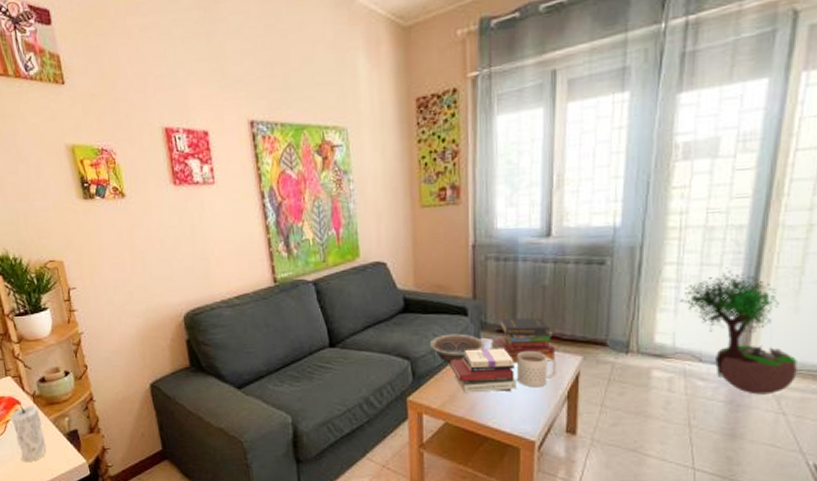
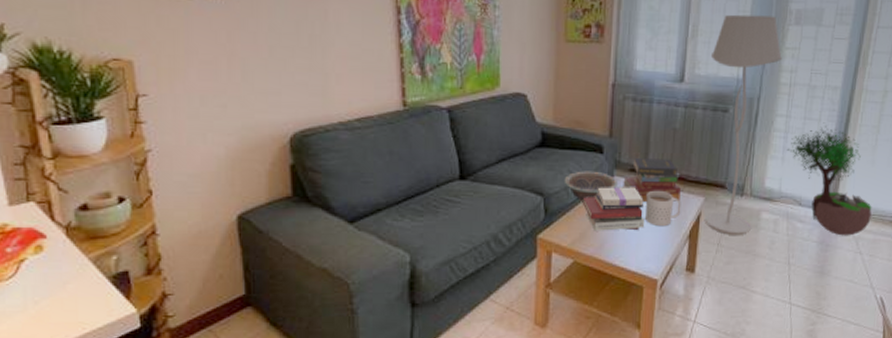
candle: present [10,401,47,463] -> none [27,234,80,315]
floor lamp: none [582,153,668,395] -> present [705,14,782,235]

